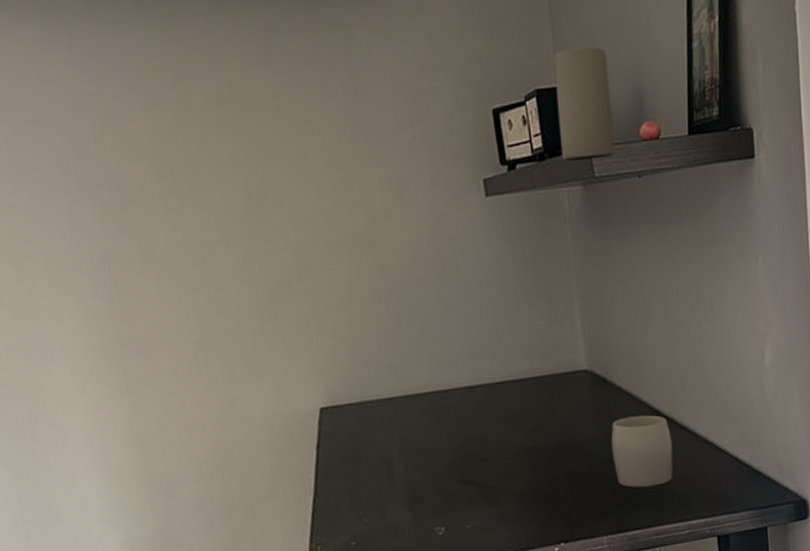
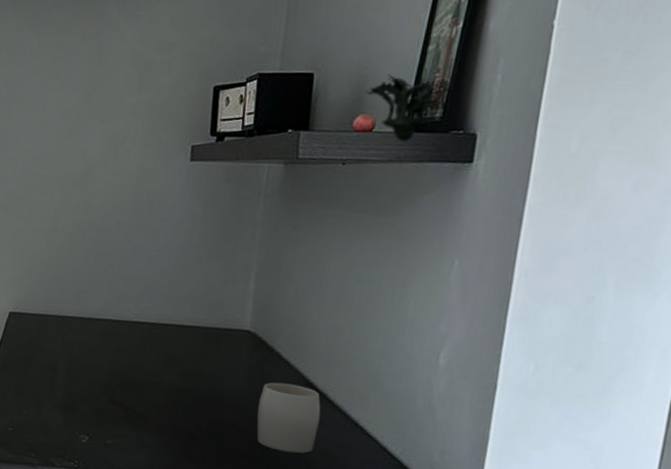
candle: present [554,47,614,162] -> none [270,40,336,142]
succulent plant: none [645,76,714,146] -> present [366,74,440,142]

